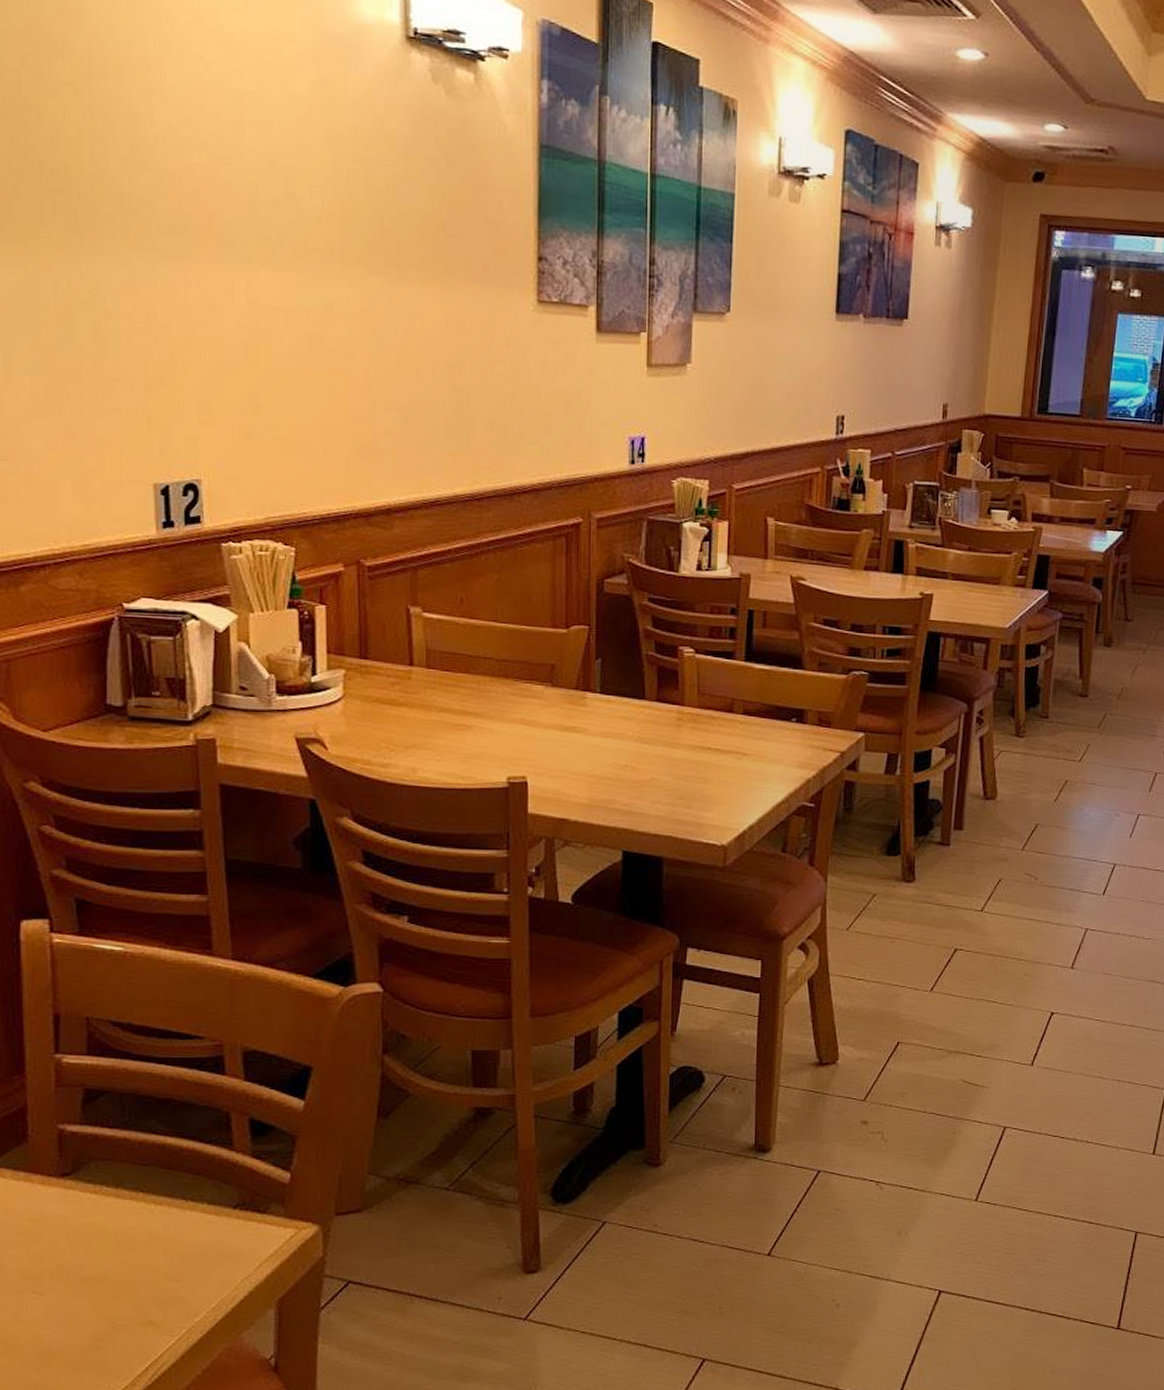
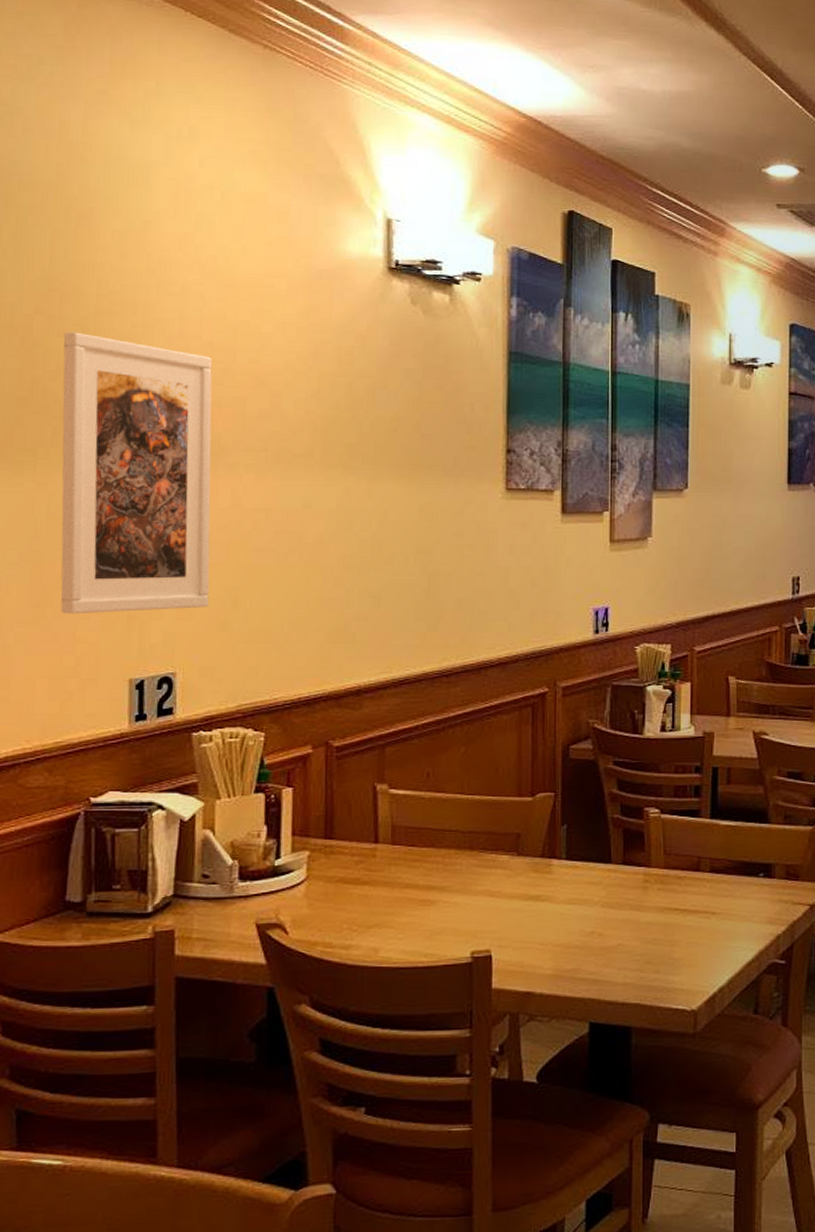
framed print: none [55,92,230,413] -> present [61,332,213,614]

